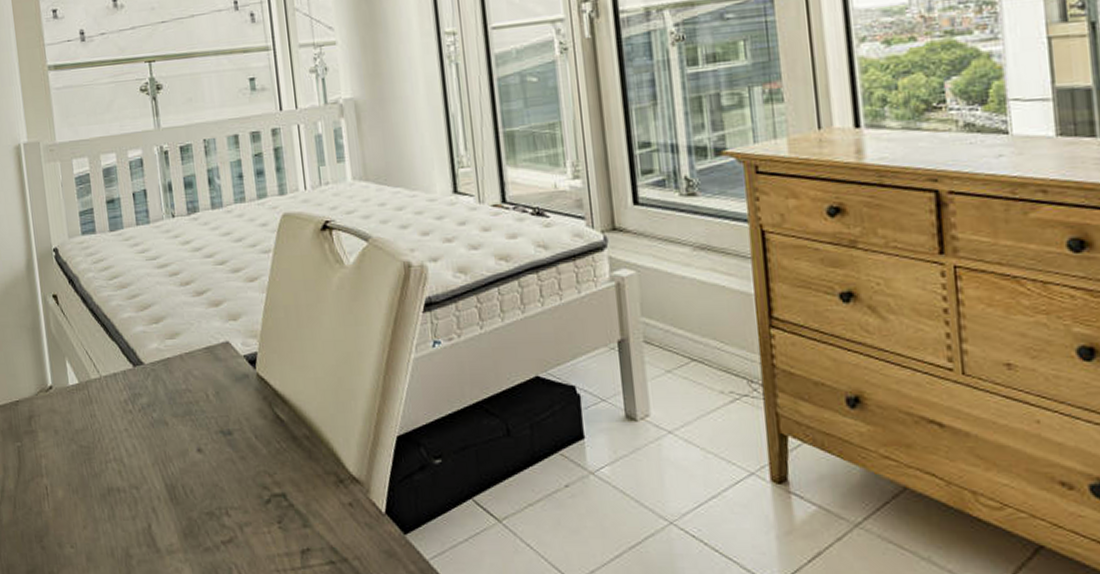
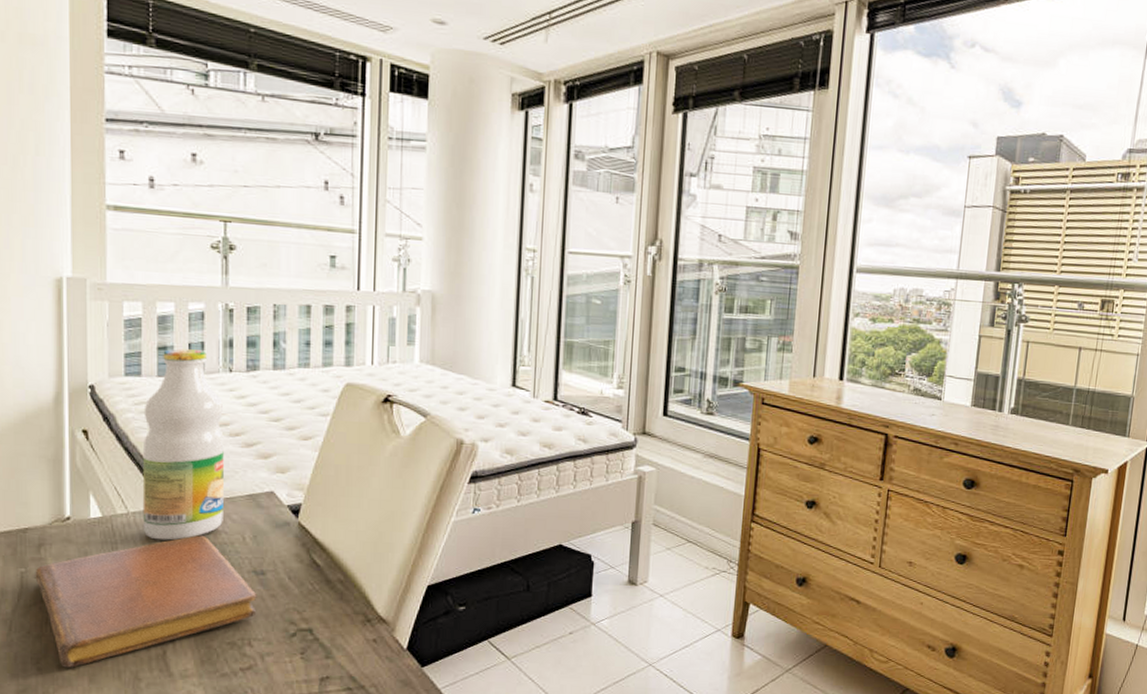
notebook: none [29,396,229,546] -> present [35,535,257,668]
bottle: none [102,198,186,404] -> present [142,349,225,541]

